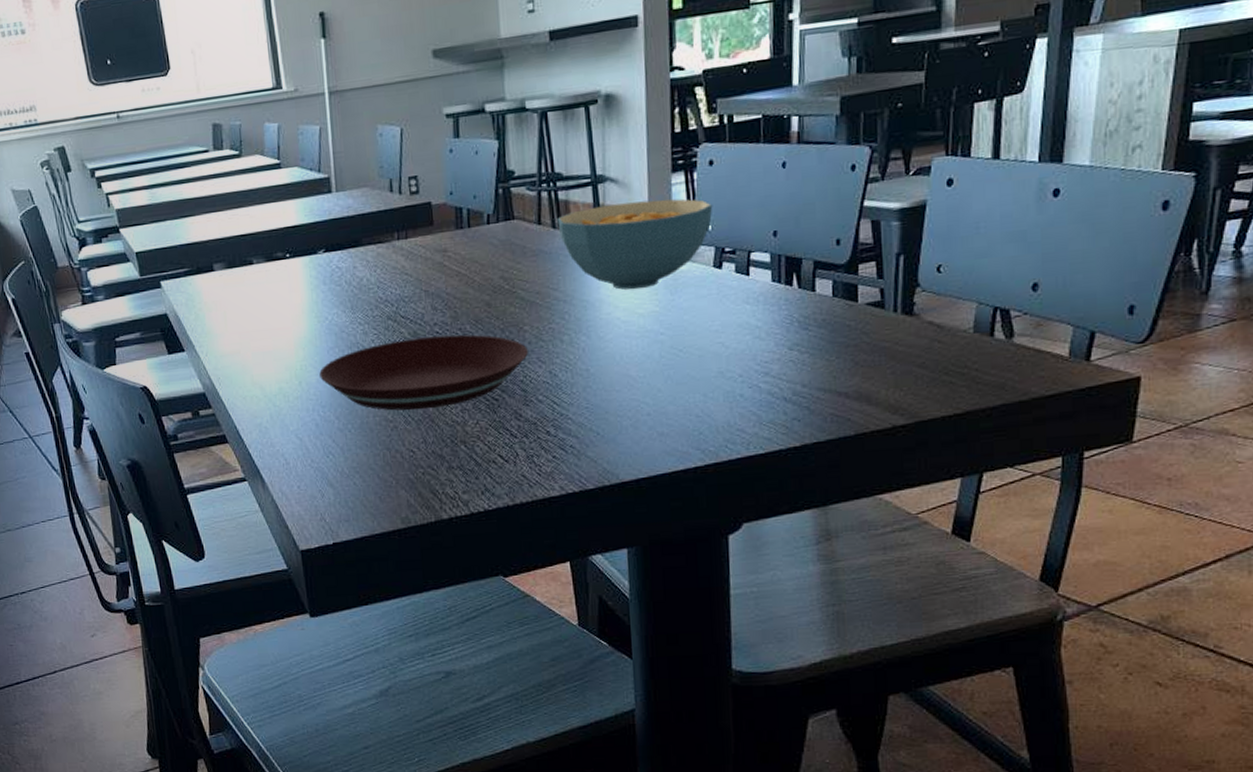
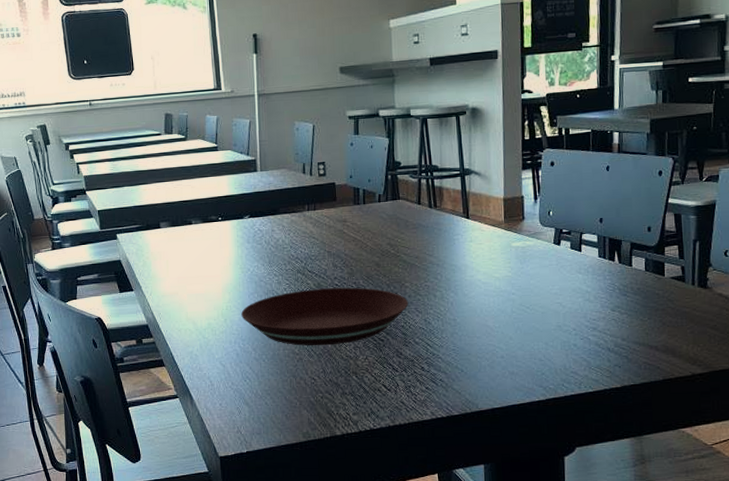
cereal bowl: present [557,198,713,290] -> none [433,190,554,259]

